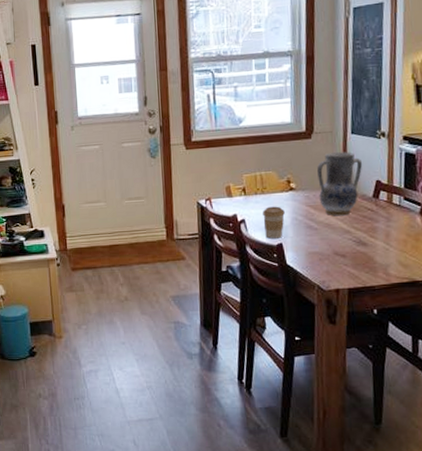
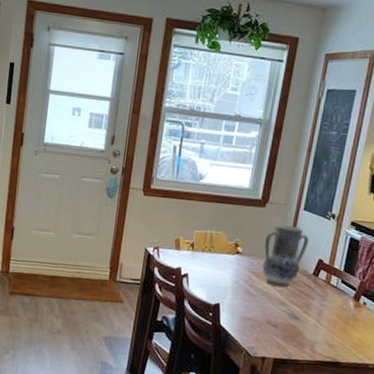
coffee cup: present [262,206,285,239] -> none [205,265,228,299]

